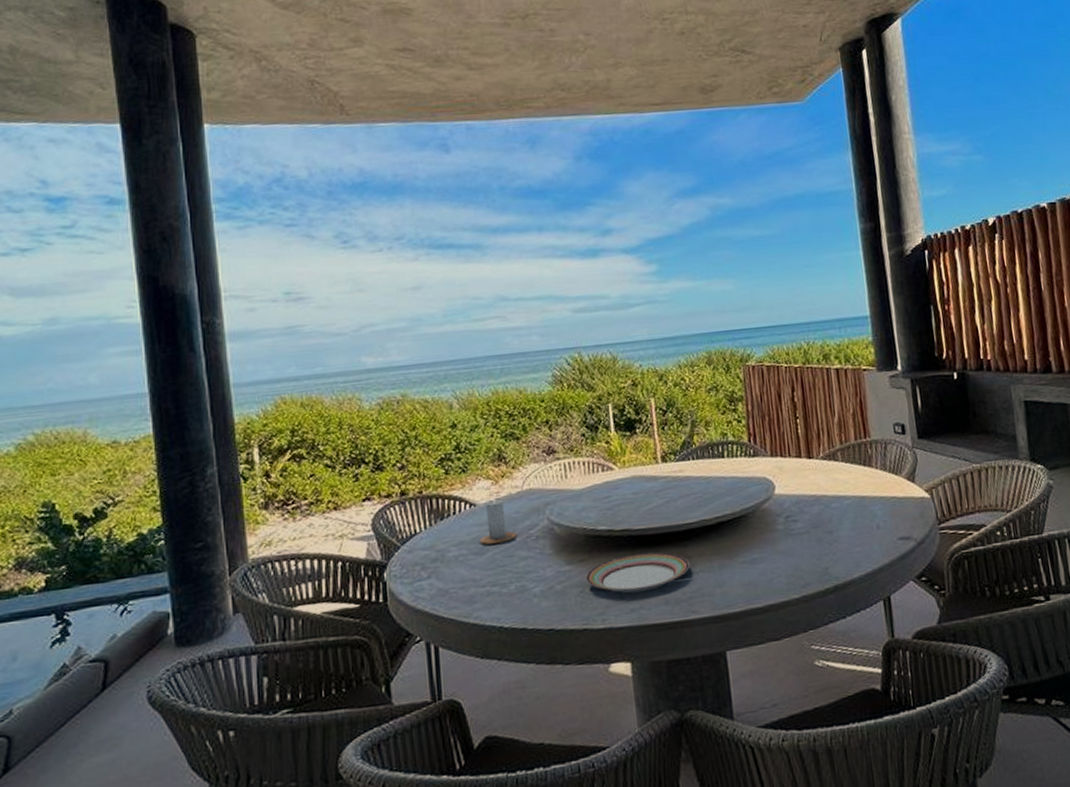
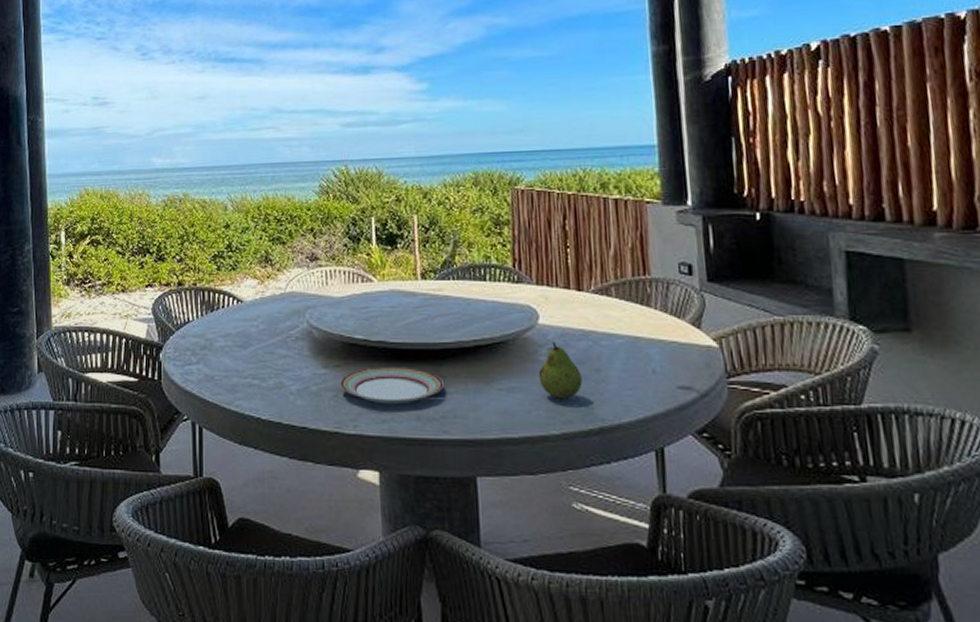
candle: present [479,489,518,545] -> none [244,289,279,339]
fruit: none [777,509,818,565] -> present [538,341,582,399]

